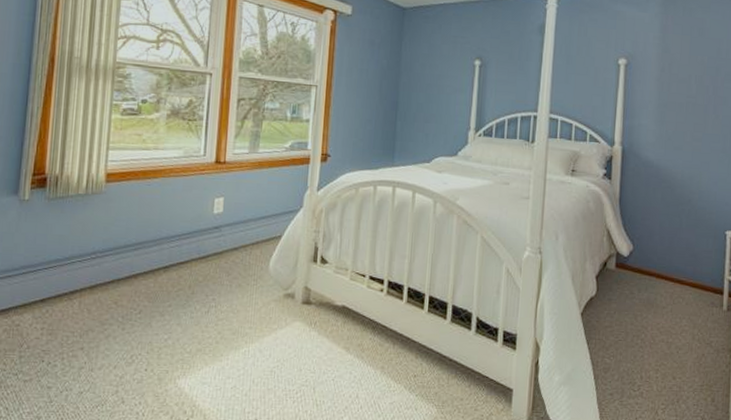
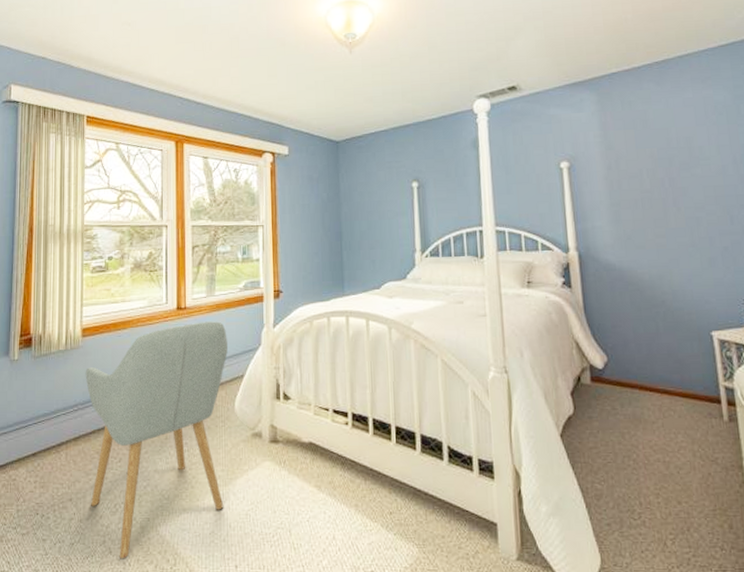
chair: none [104,178,268,409] -> present [85,321,228,559]

